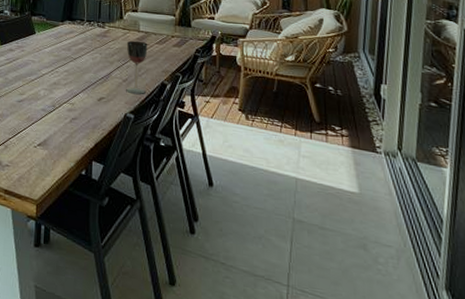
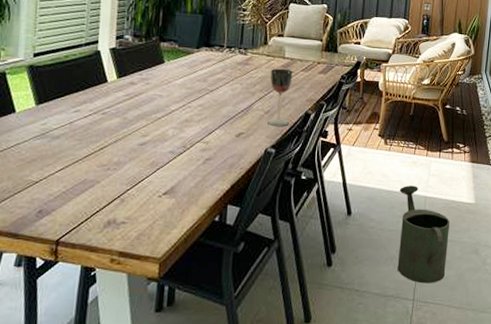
watering can: none [265,164,329,273] -> present [397,186,450,284]

